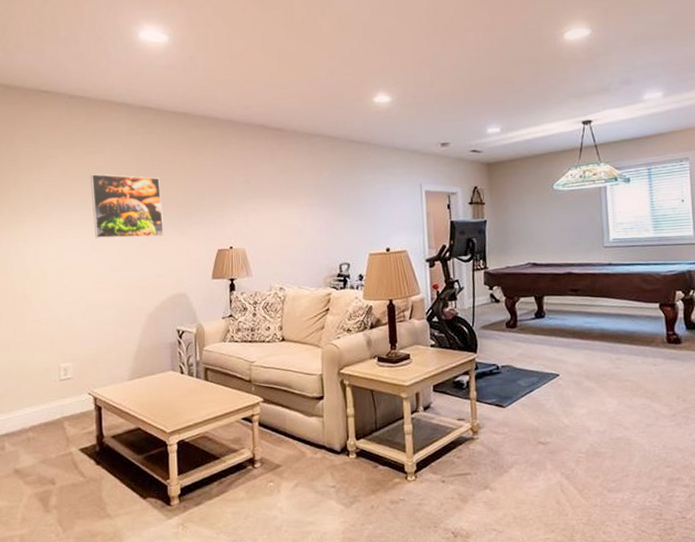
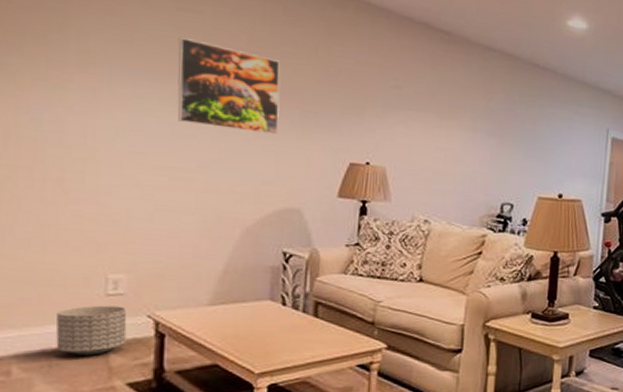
planter: none [29,388,76,430] -> present [55,305,127,355]

